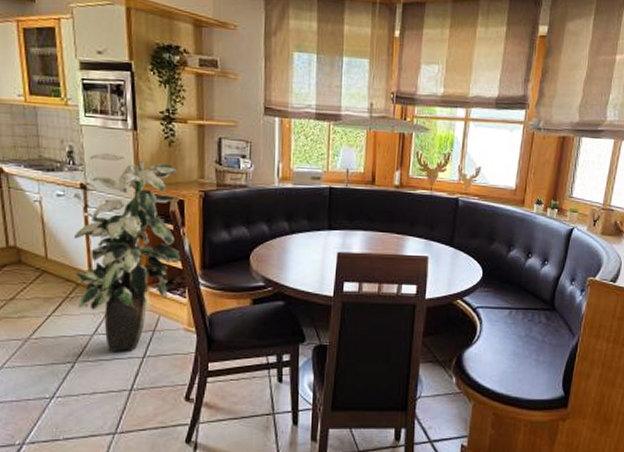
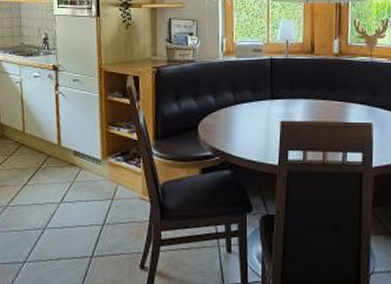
indoor plant: present [74,152,183,351] -> none [46,37,138,219]

